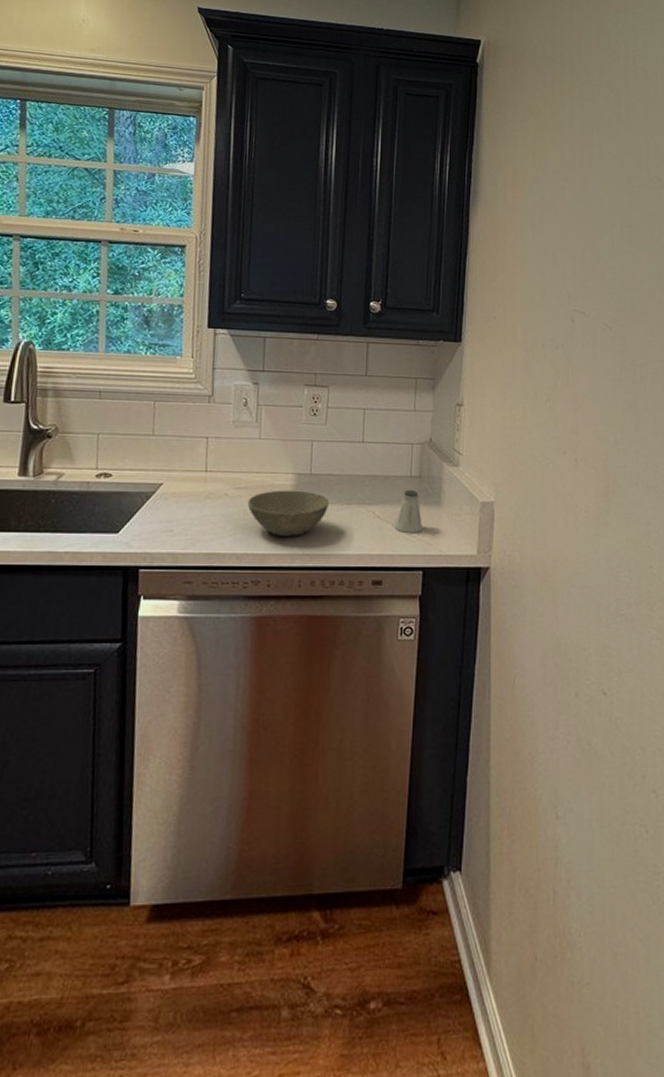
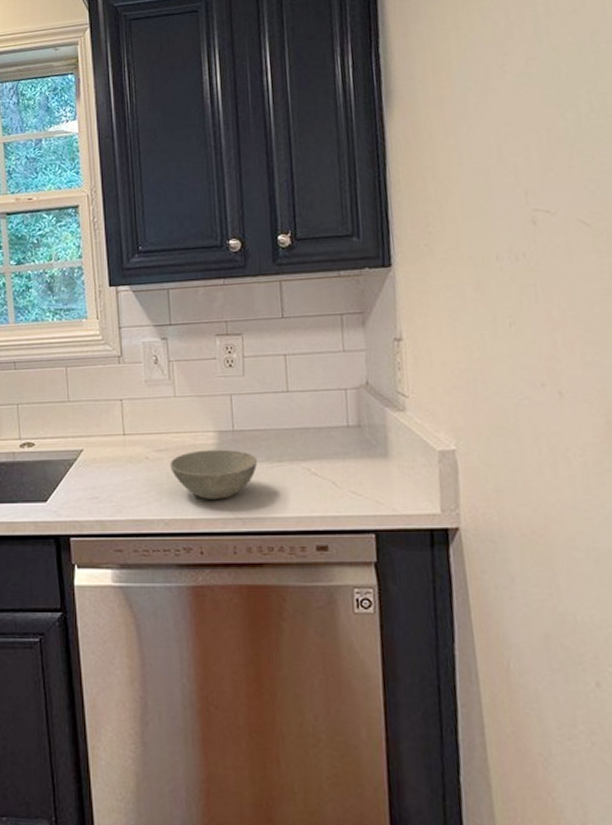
saltshaker: present [396,490,423,533] -> none [336,442,370,491]

